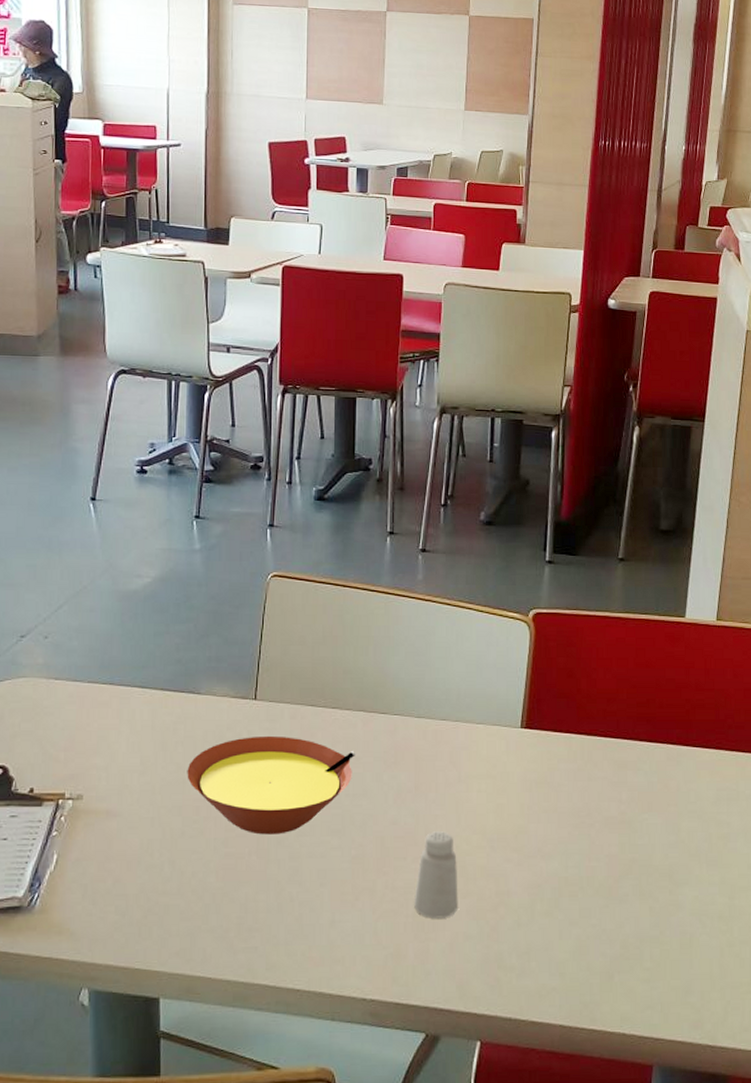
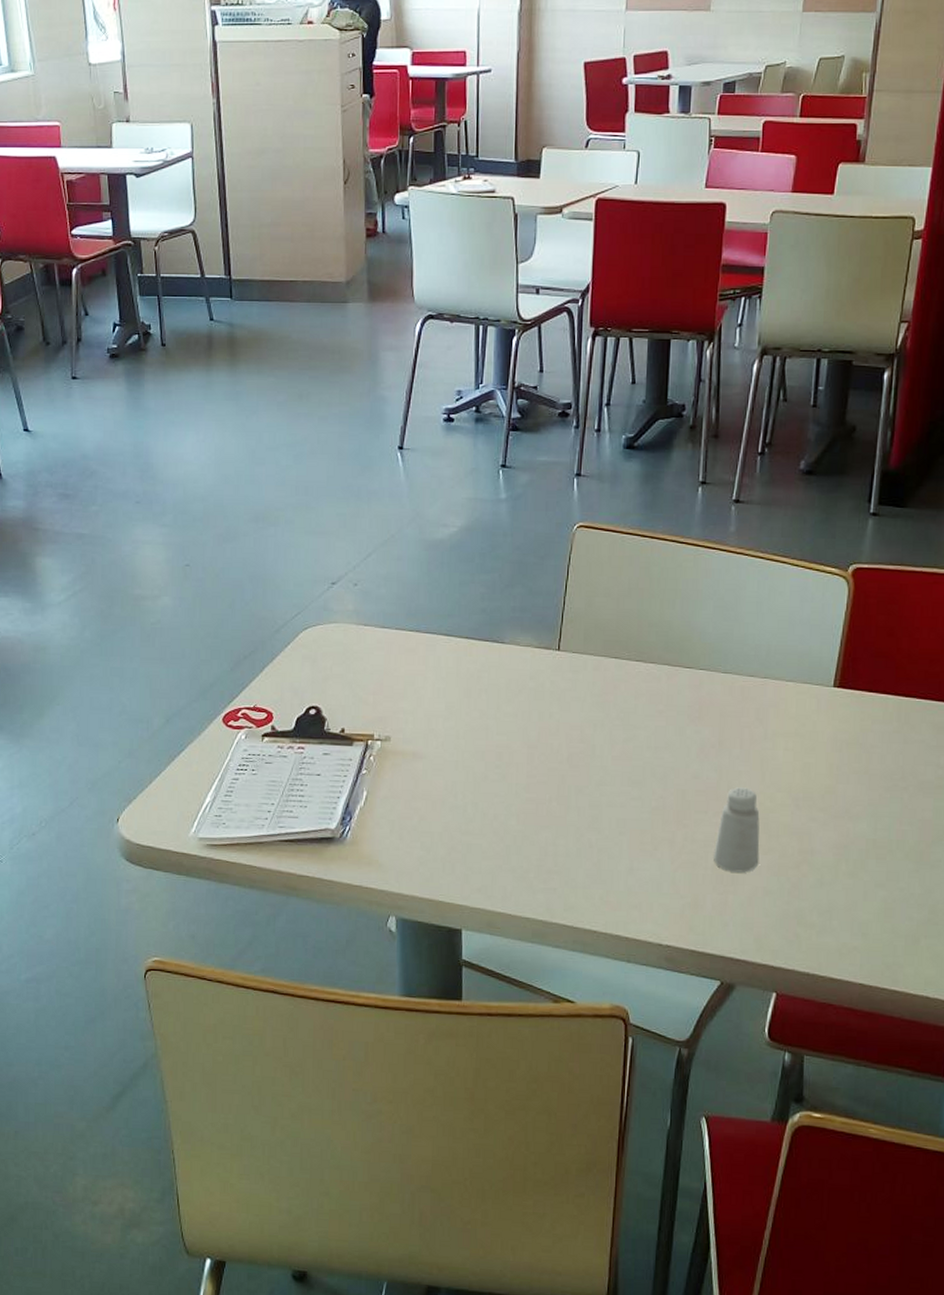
soup bowl: present [187,735,356,835] -> none [490,686,660,783]

